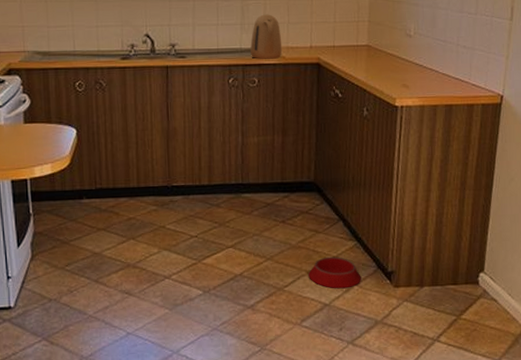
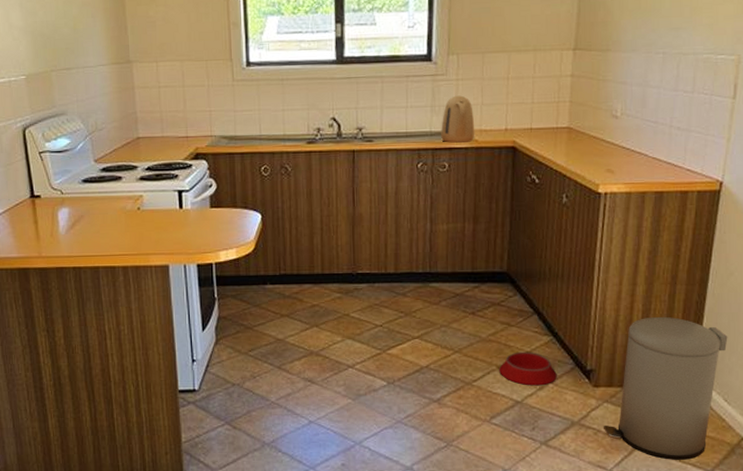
pedal bin: none [404,219,511,352] -> present [604,316,728,460]

